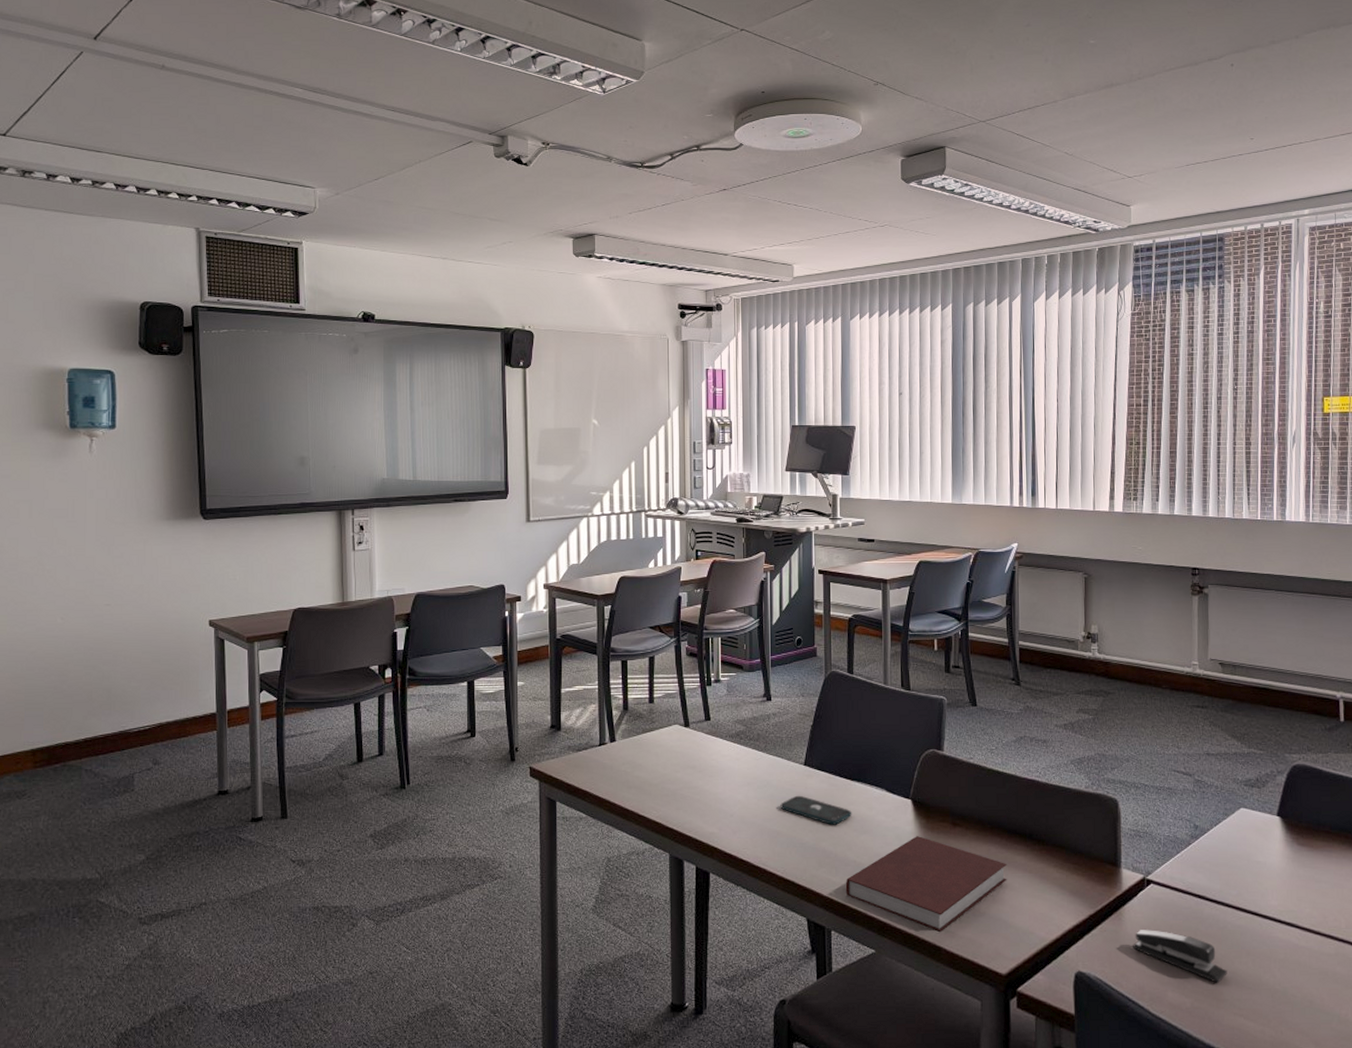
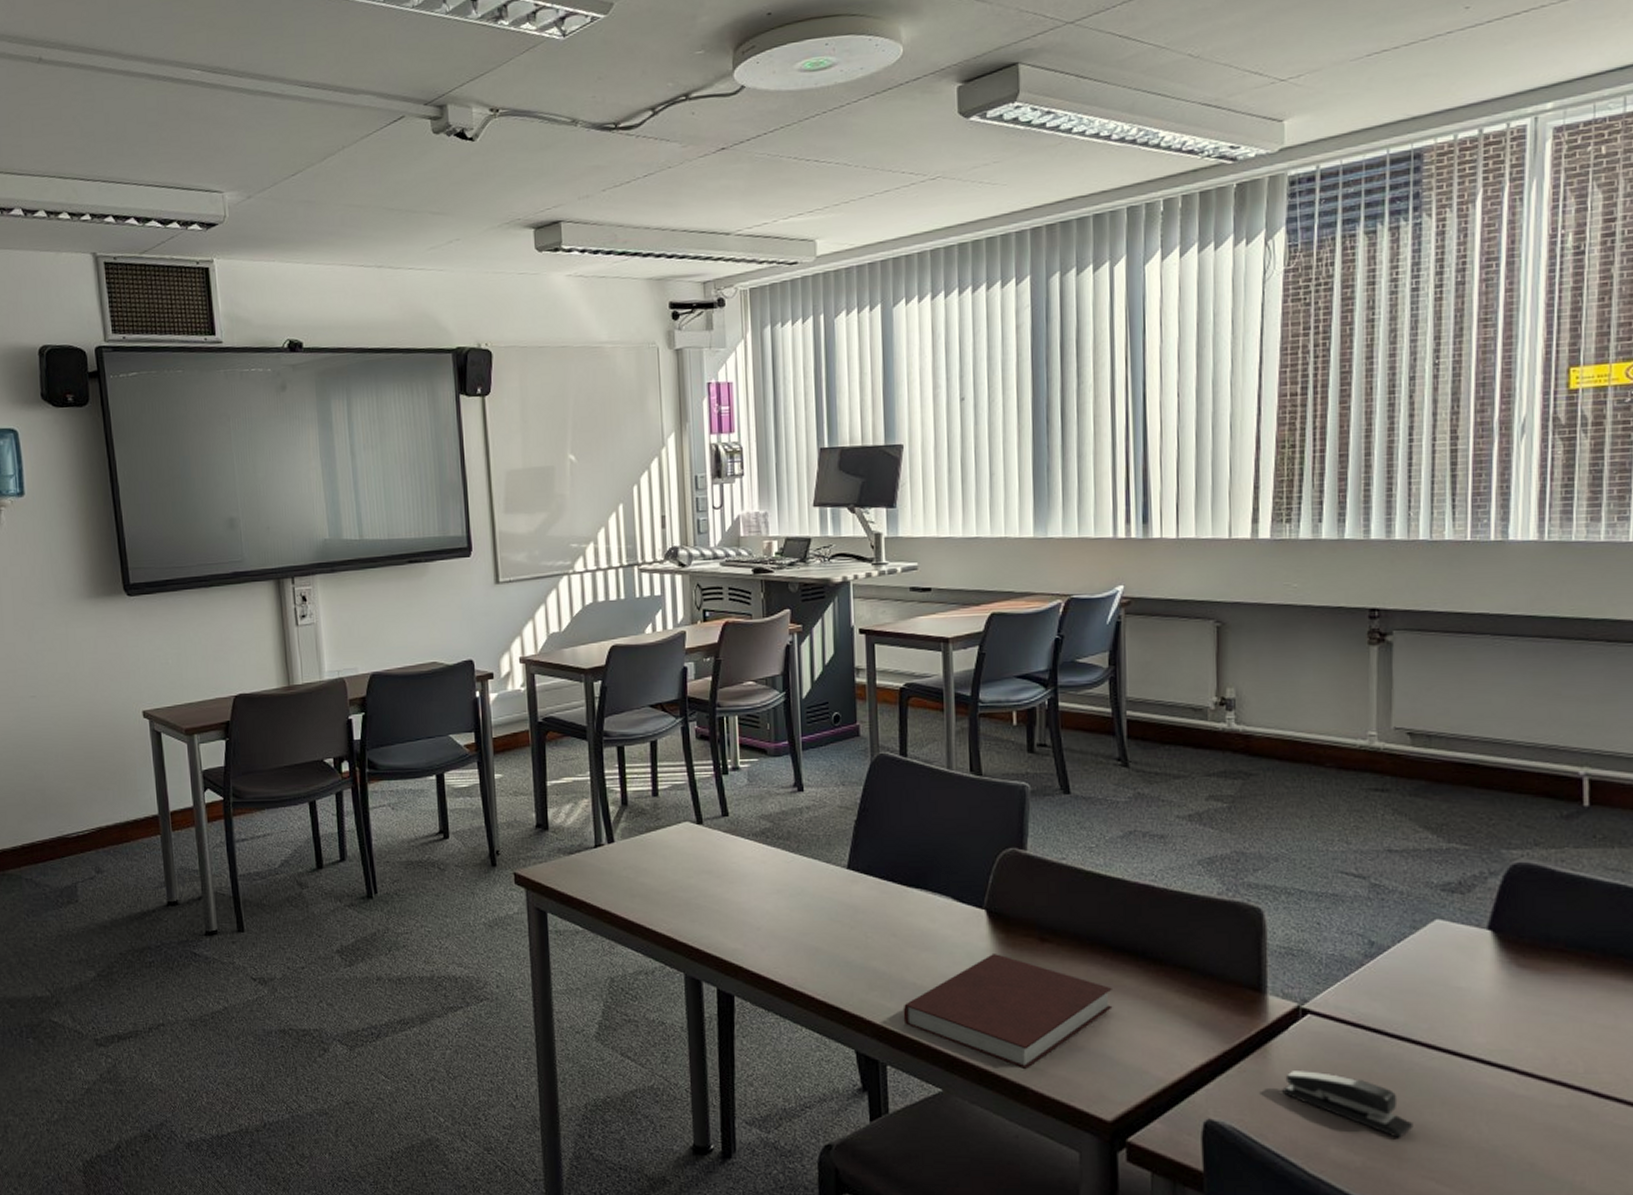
smartphone: present [780,795,852,825] -> none [818,904,910,940]

